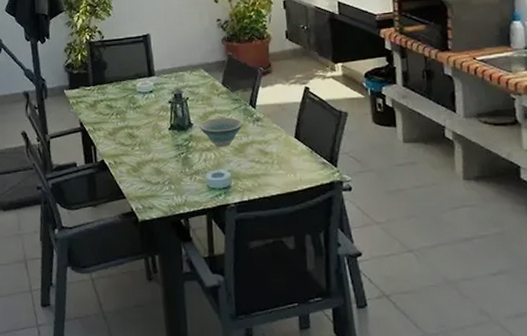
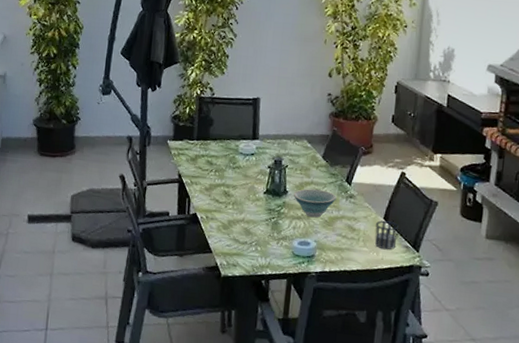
cup: none [288,139,313,170] -> present [374,220,398,250]

